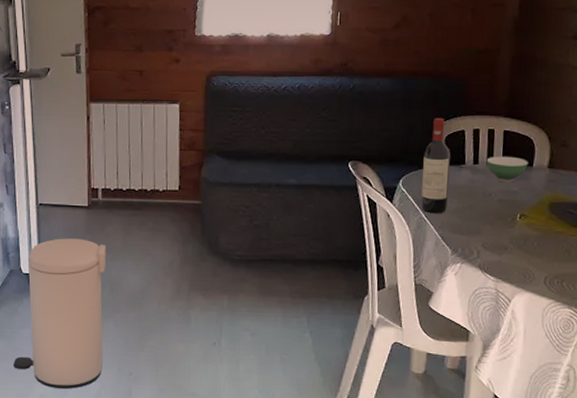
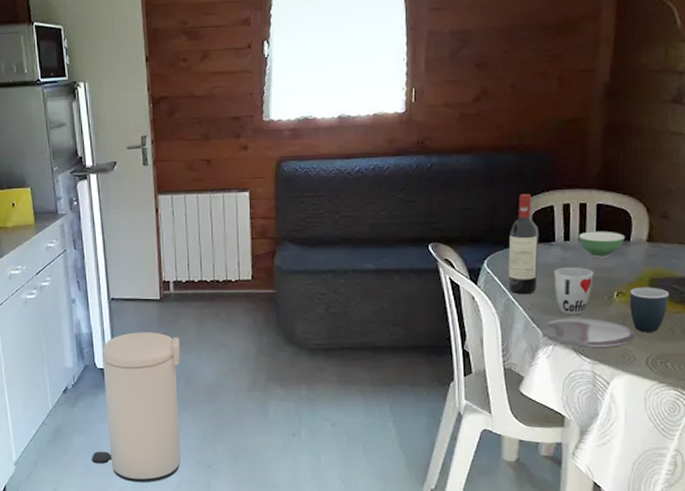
plate: none [450,237,536,267] -> present [541,318,636,348]
cup: none [463,189,500,235] -> present [553,267,594,315]
mug: none [530,210,566,253] -> present [629,287,669,332]

